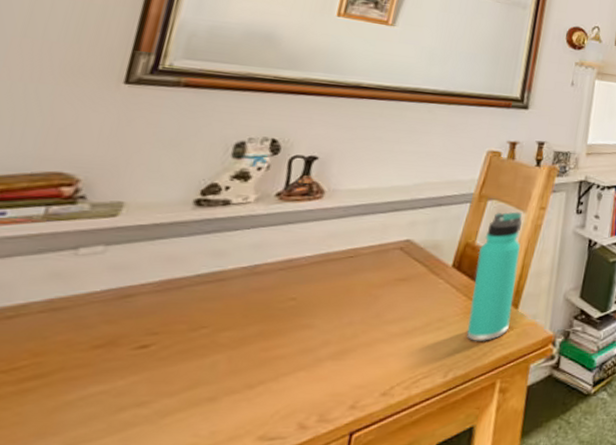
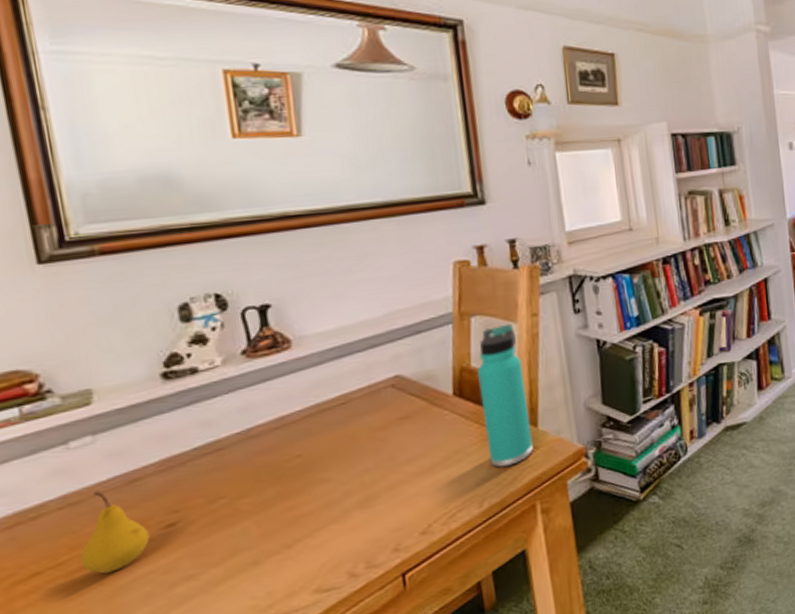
fruit: none [36,301,120,386] -> present [80,491,150,574]

